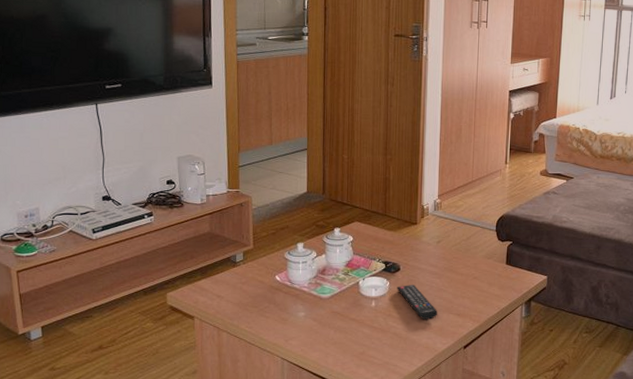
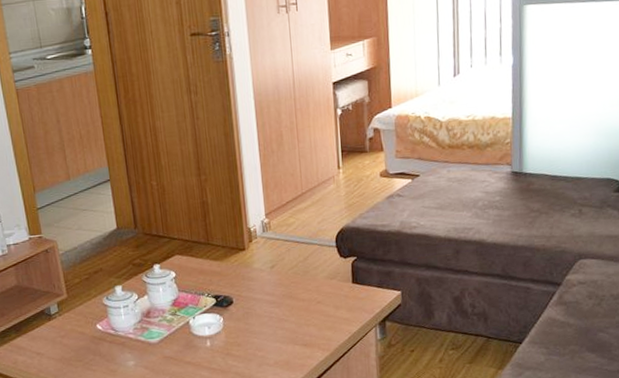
remote control: present [397,285,438,319] -> none [232,317,282,354]

